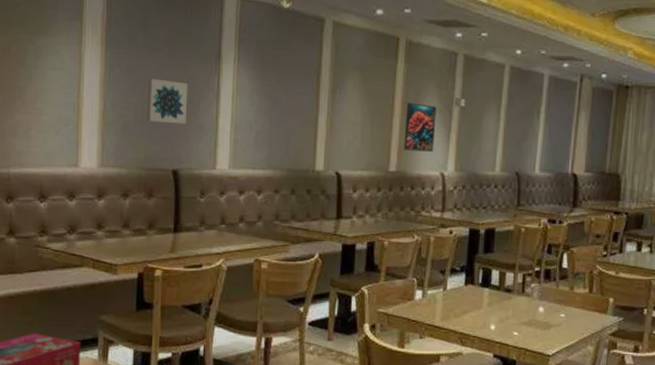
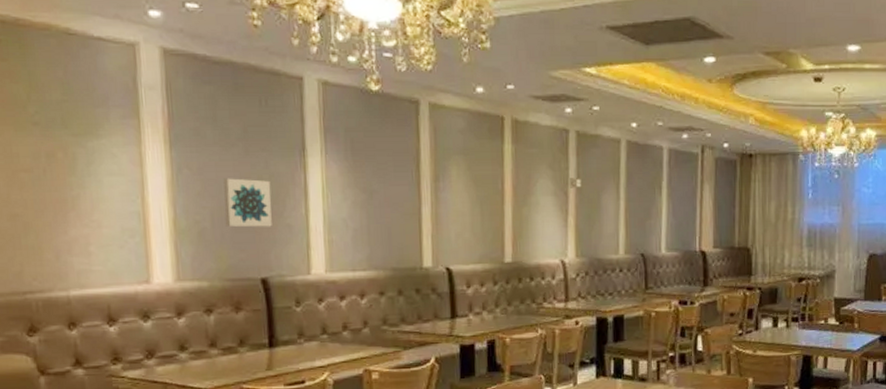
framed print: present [404,102,437,152] -> none [518,186,552,239]

